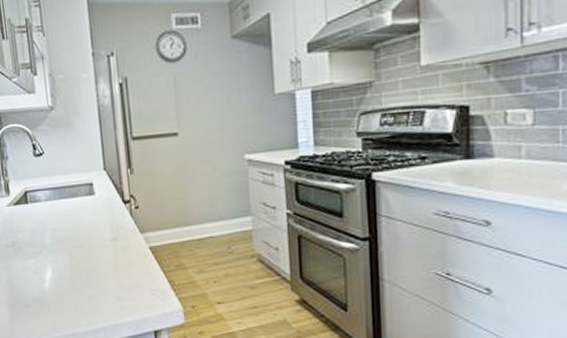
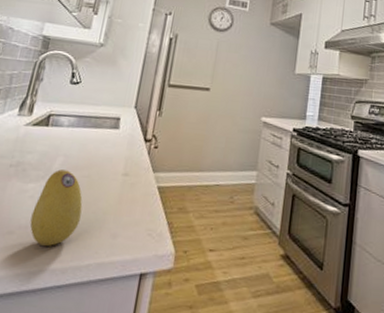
fruit: none [40,243,85,314] -> present [29,169,83,246]

